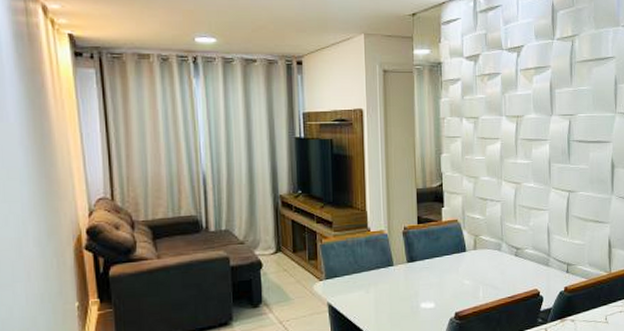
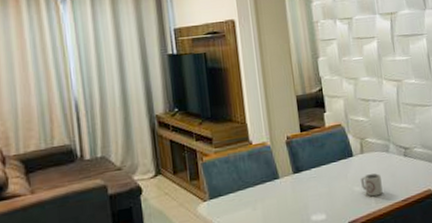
cup: none [471,269,491,291] -> present [361,173,383,197]

